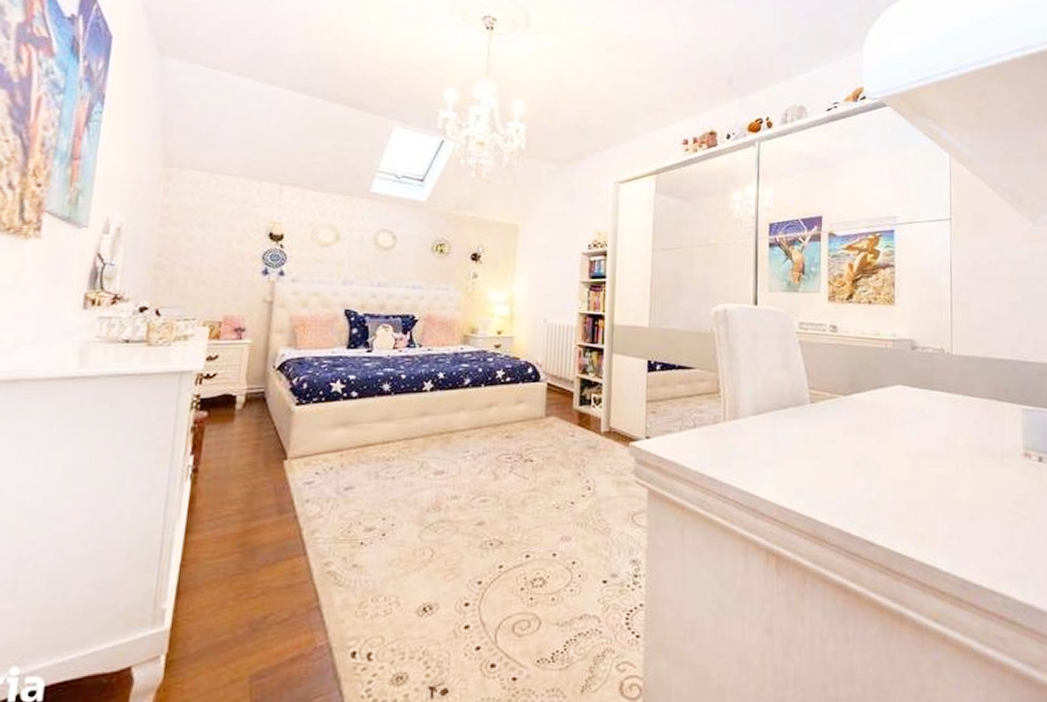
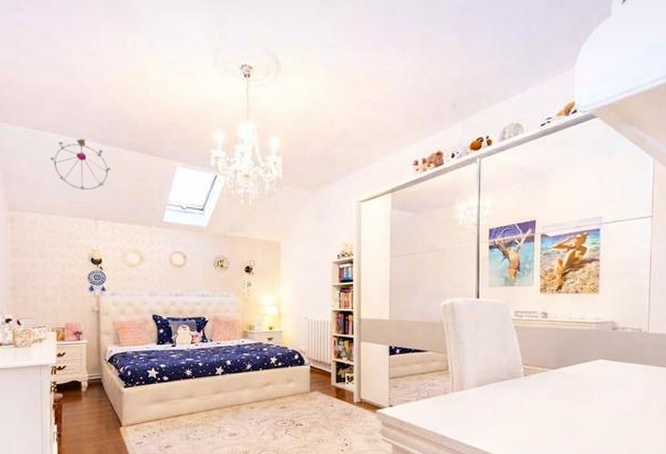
ceiling mobile: none [229,84,309,148] -> present [50,138,111,191]

